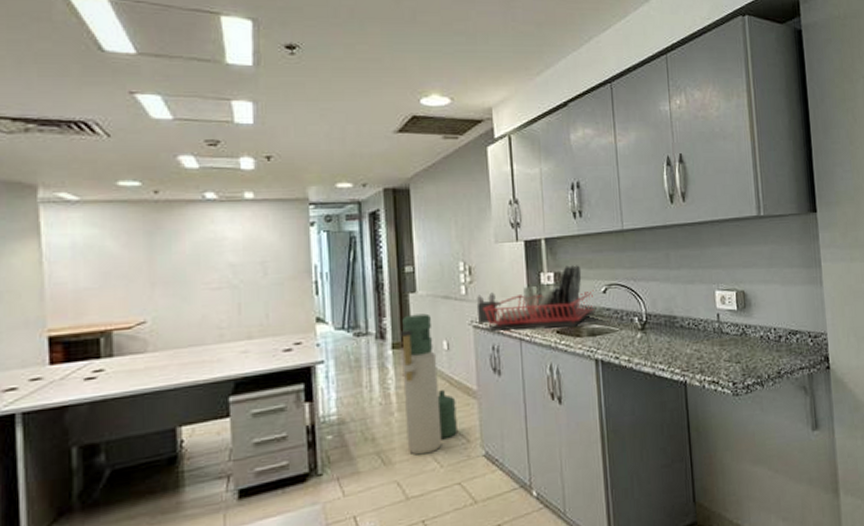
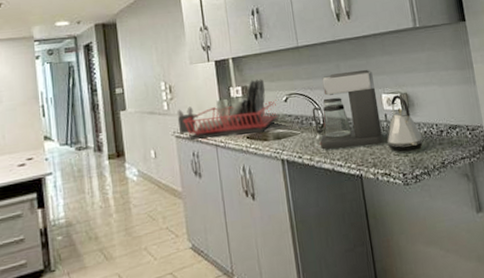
water cooler: present [401,313,457,456] -> none [115,127,167,251]
coffee maker: none [634,261,713,351] -> present [312,69,383,150]
kettle: none [717,293,759,360] -> present [386,95,423,154]

